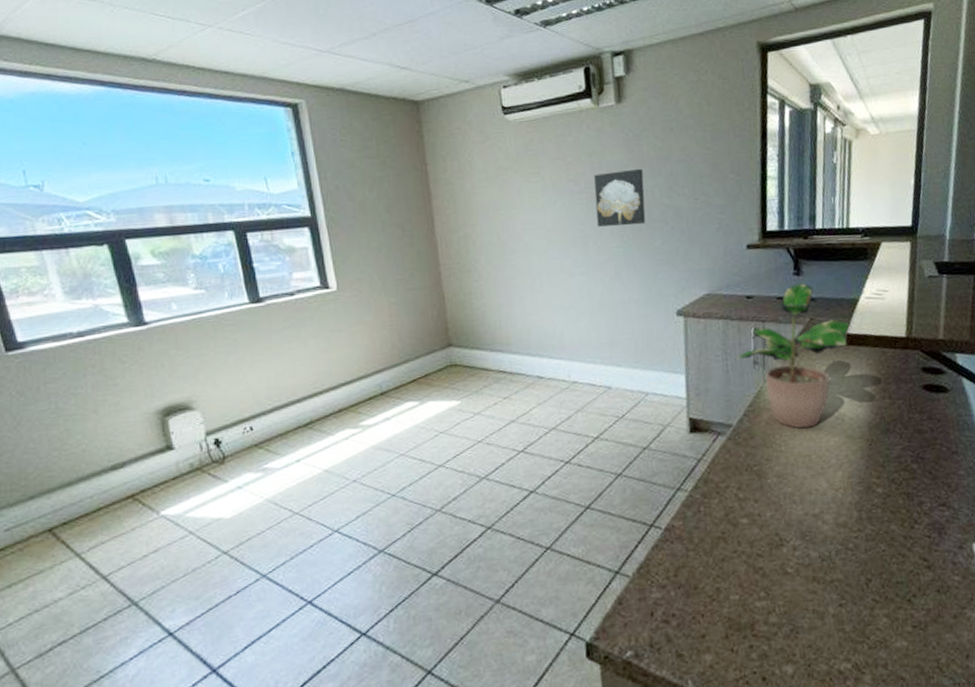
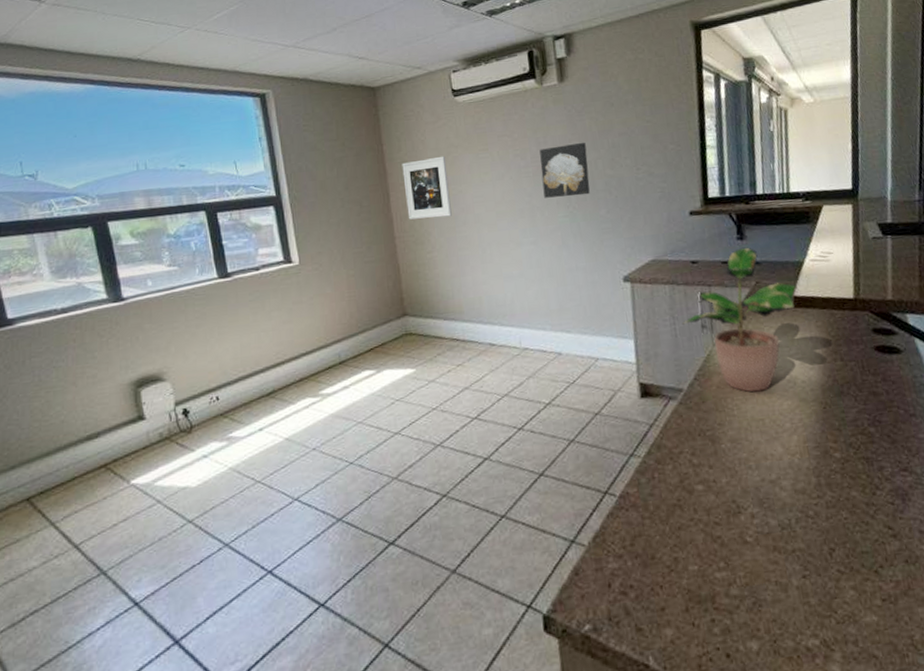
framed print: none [447,178,500,246] -> present [402,156,452,220]

